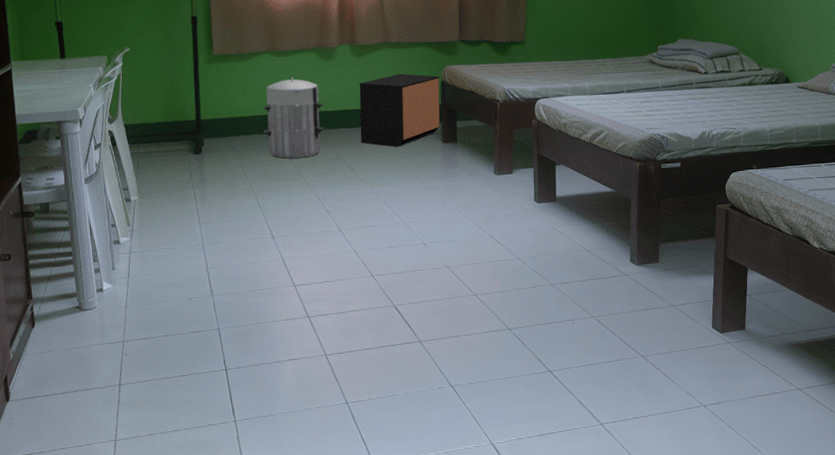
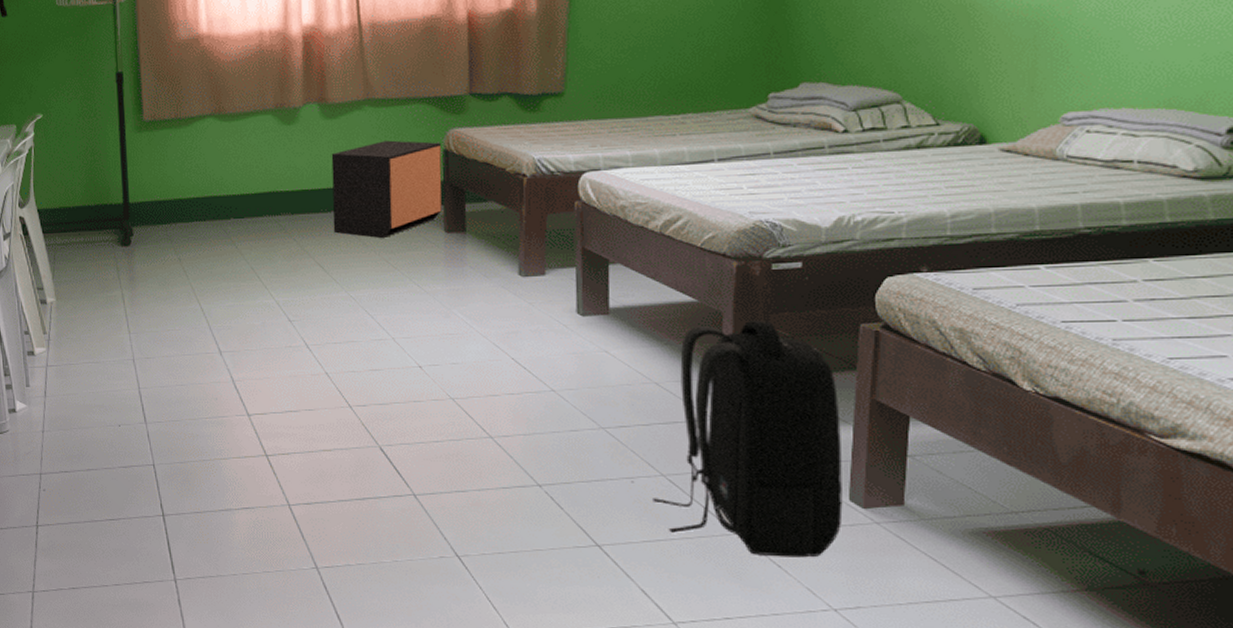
waste bin: present [263,76,324,159] -> none [206,146,285,253]
backpack: none [586,204,708,371] -> present [653,321,843,558]

